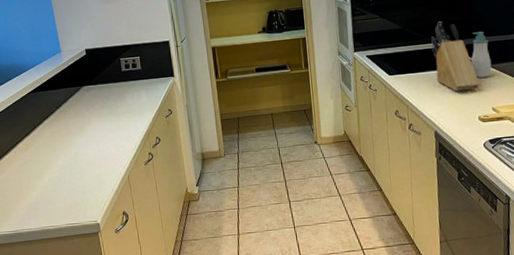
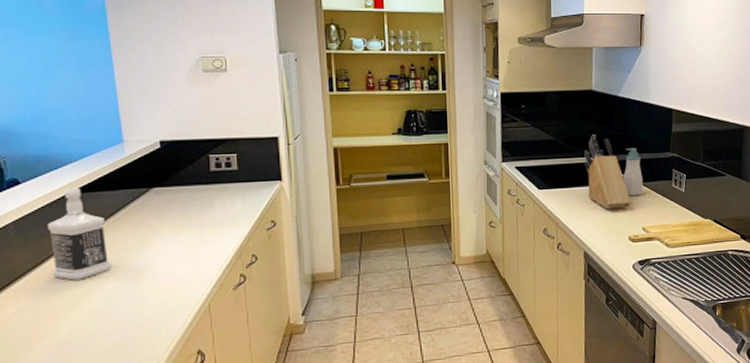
bottle: none [17,88,61,157] -> present [47,187,112,280]

